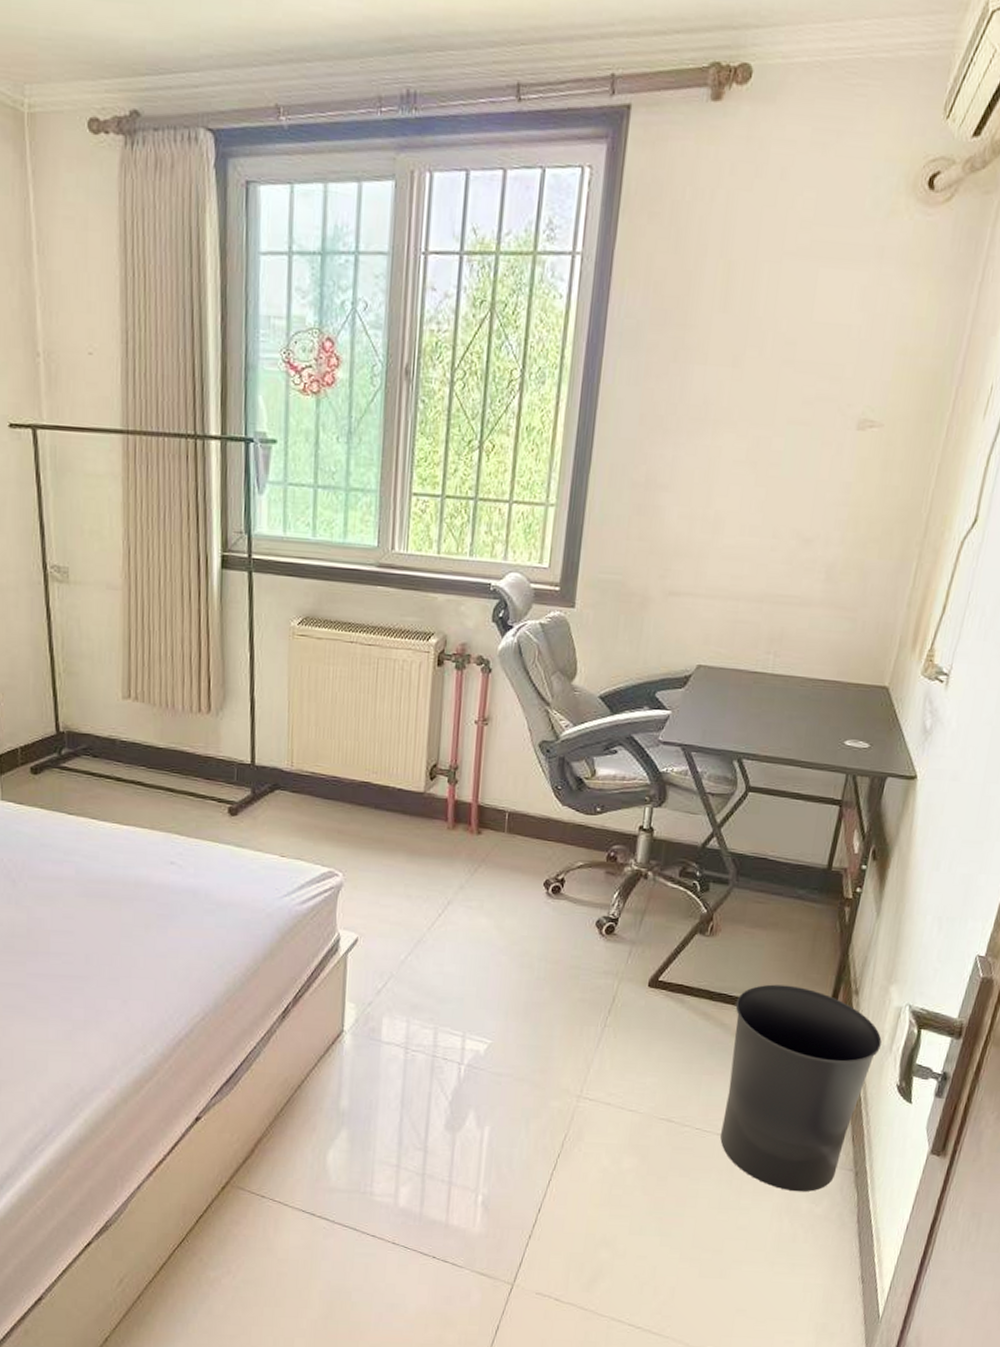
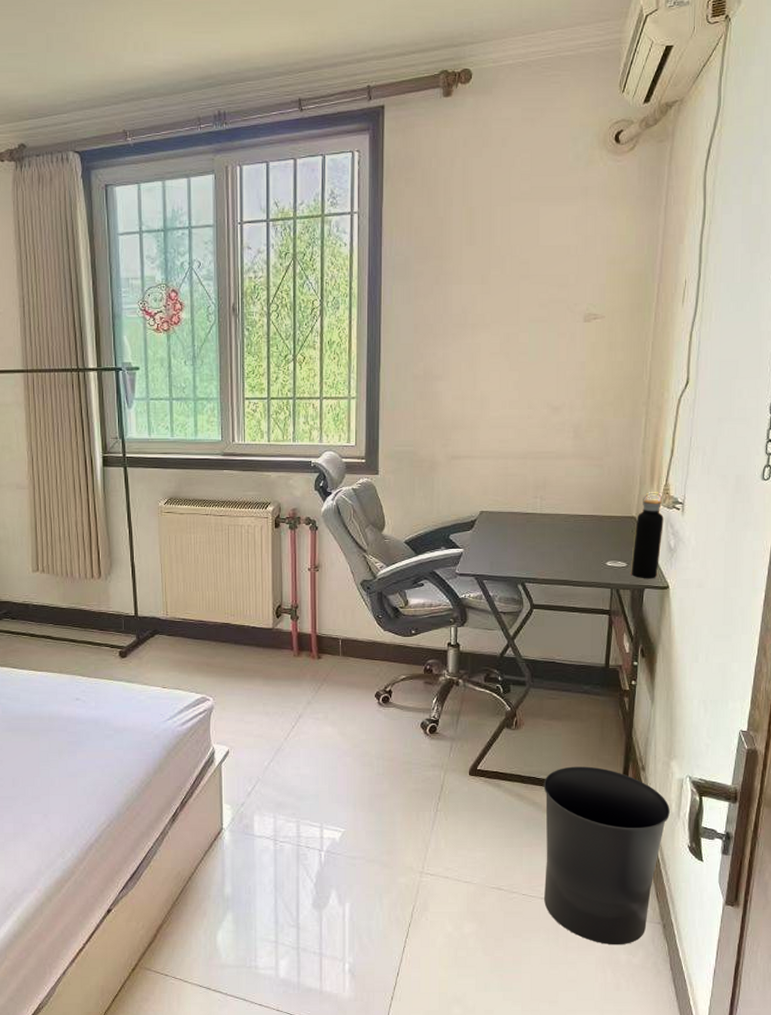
water bottle: none [873,659,924,765] -> present [631,493,664,578]

